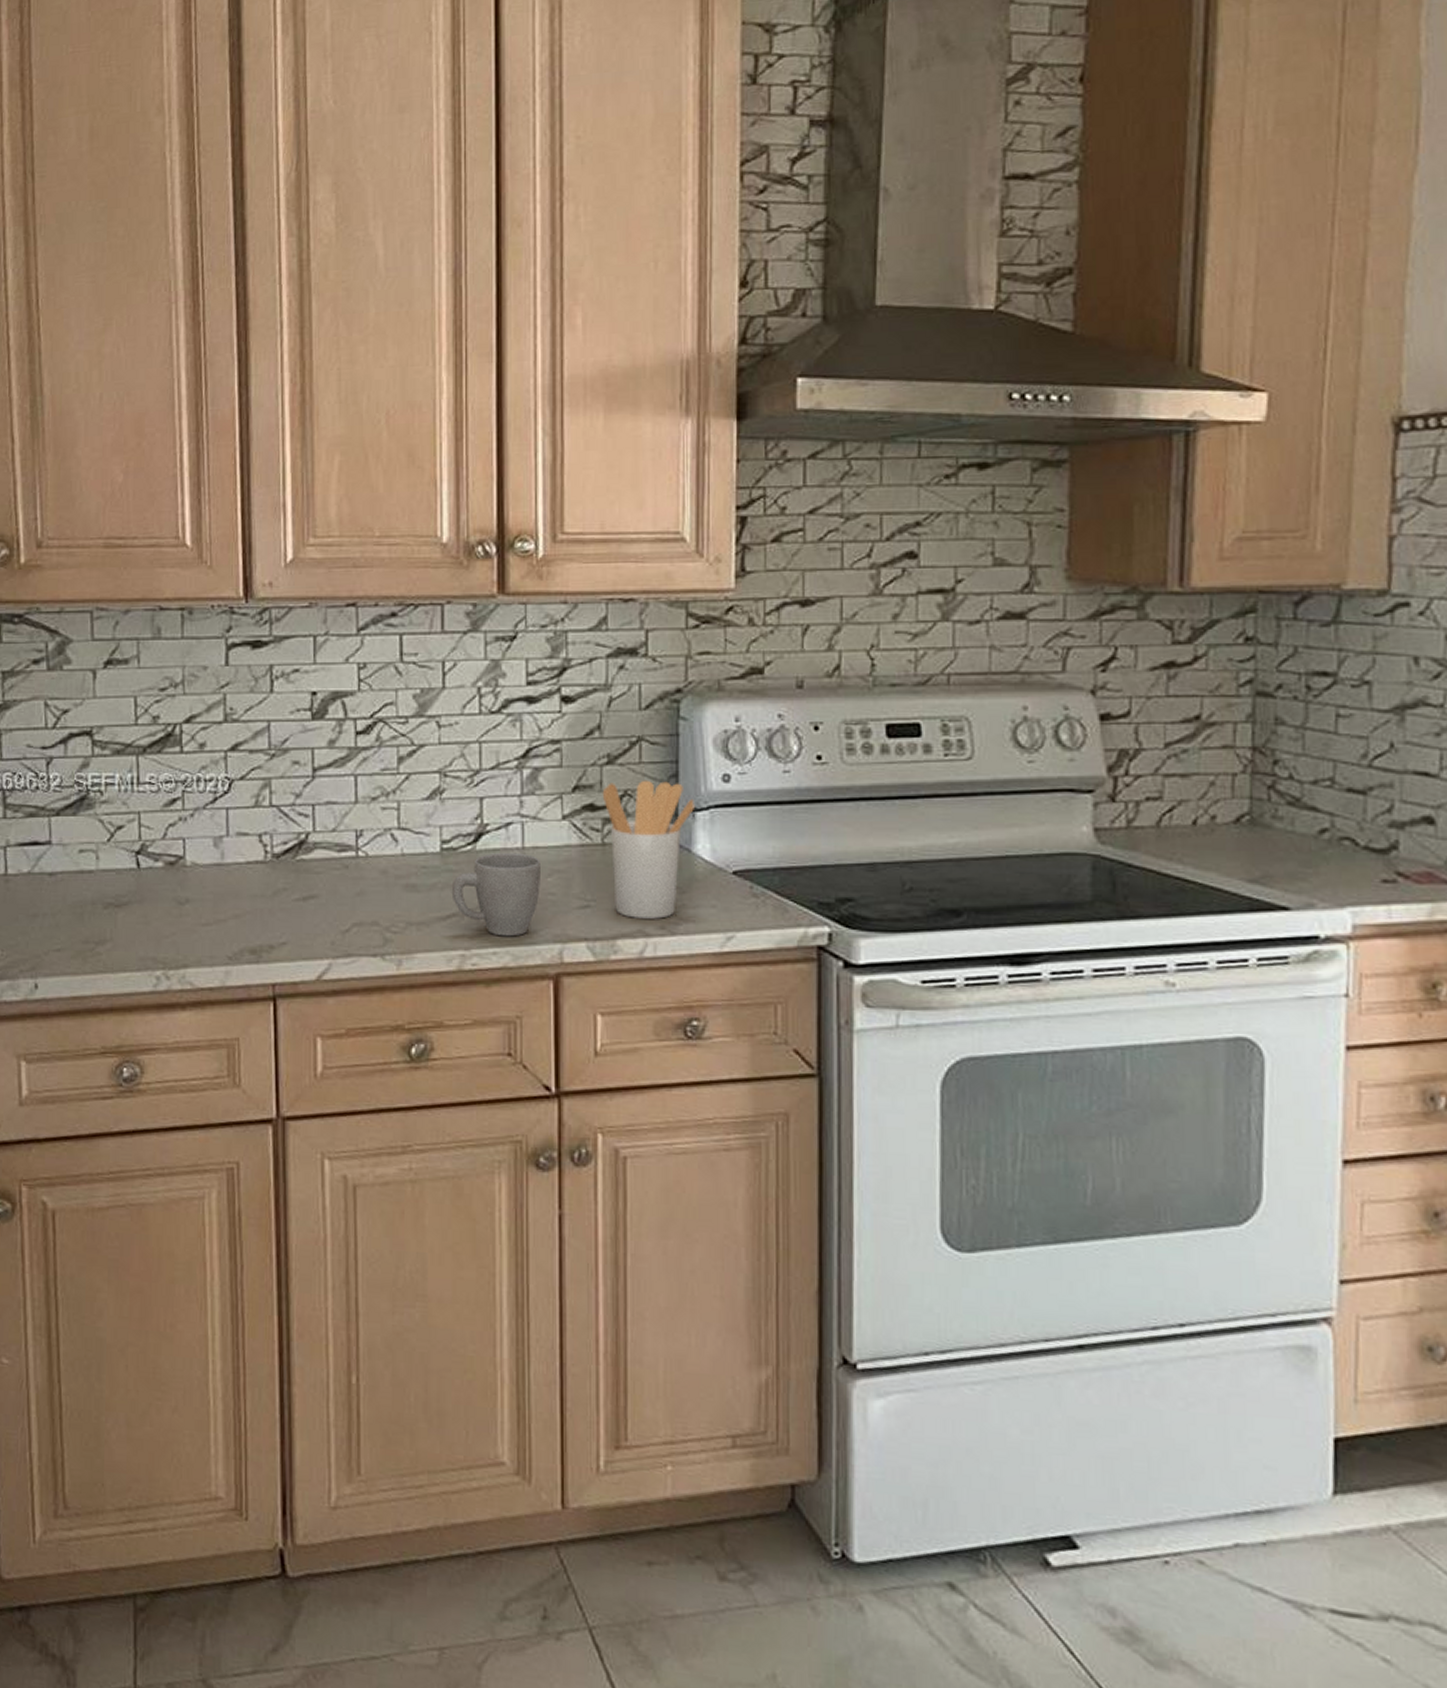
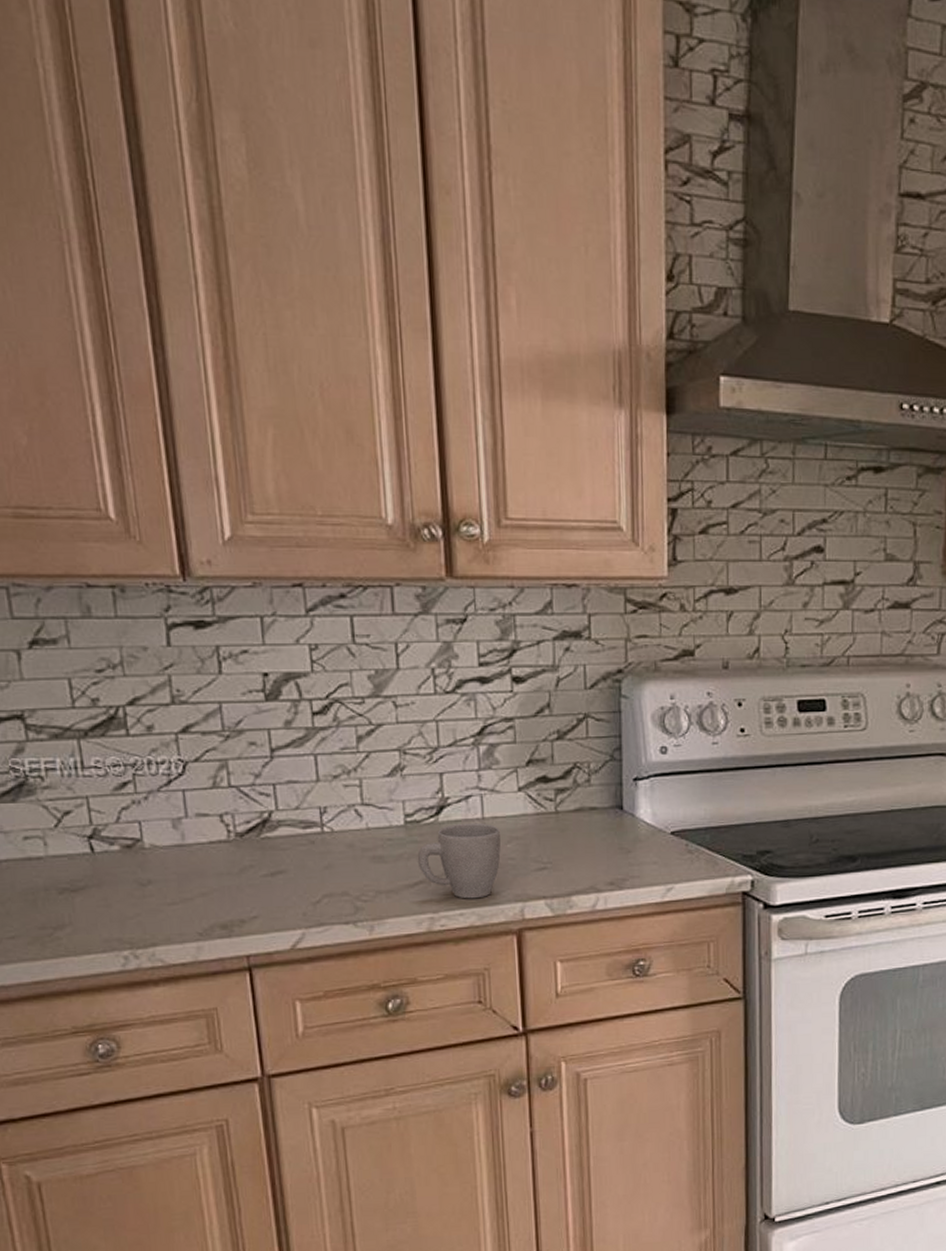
utensil holder: present [602,780,696,919] -> none [554,753,638,877]

